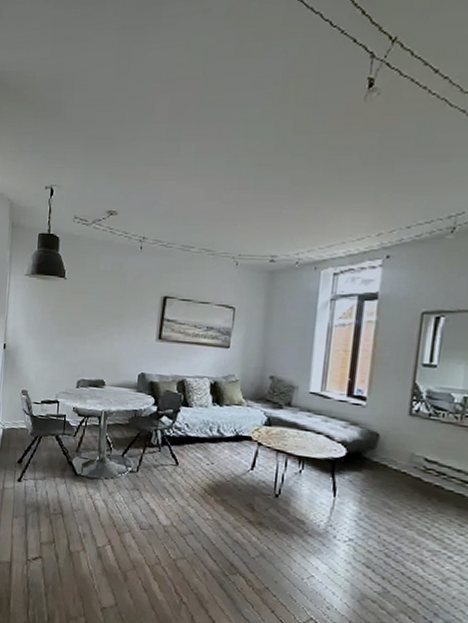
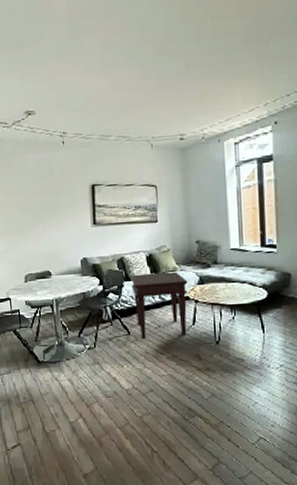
side table: none [188,400,253,481] -> present [130,271,189,339]

